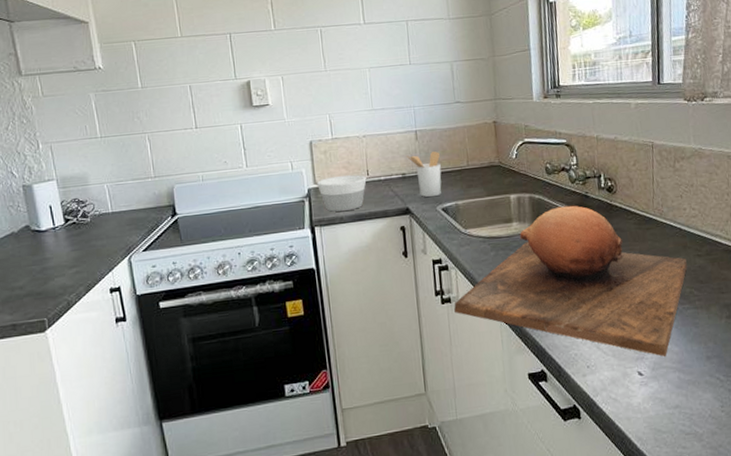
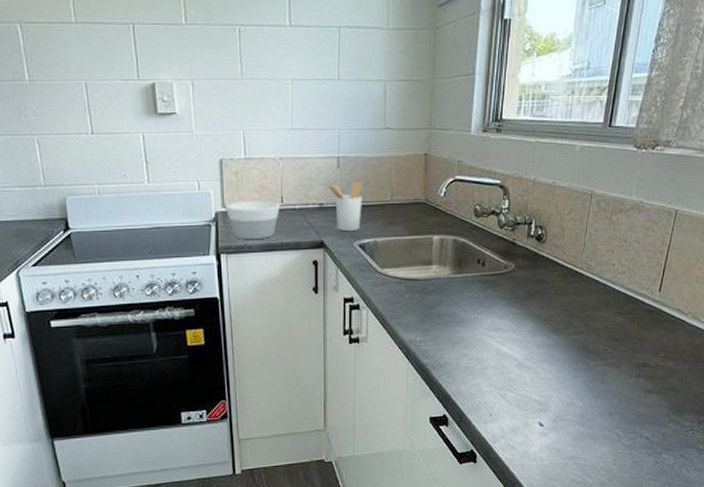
chopping board: present [454,205,687,357] -> none [362,252,606,410]

